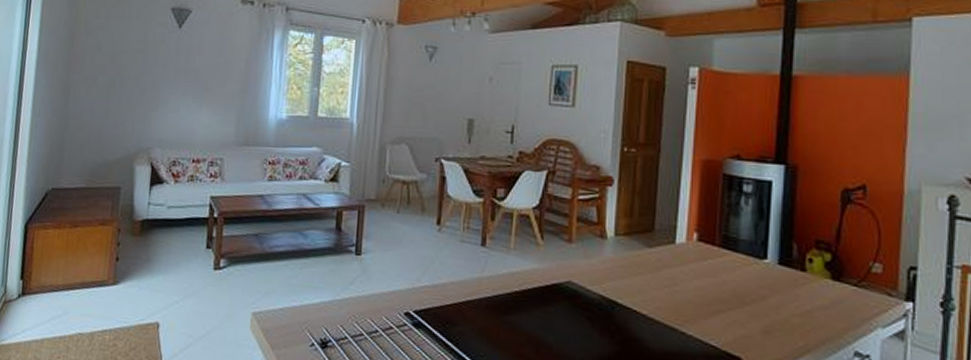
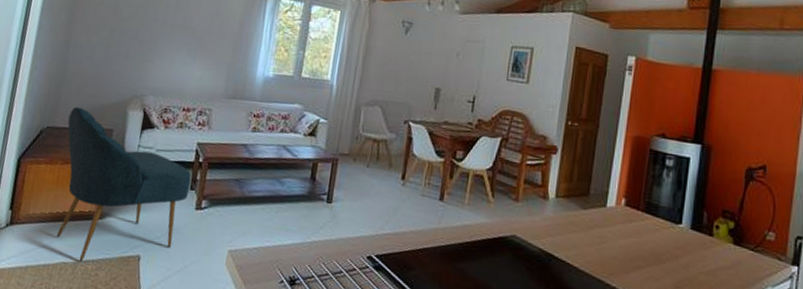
chair: none [71,165,207,332] -> present [56,107,192,262]

